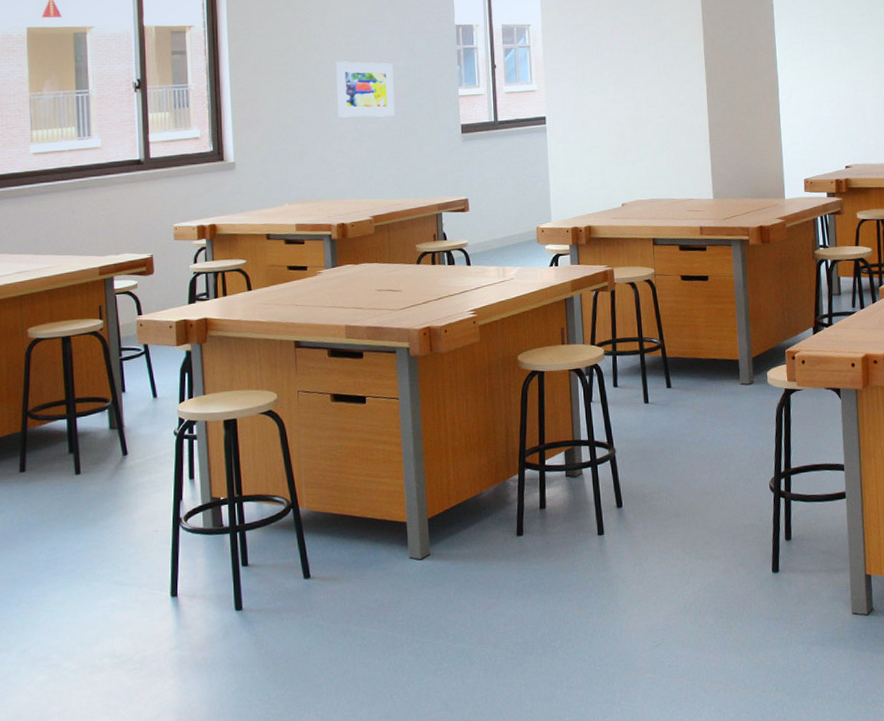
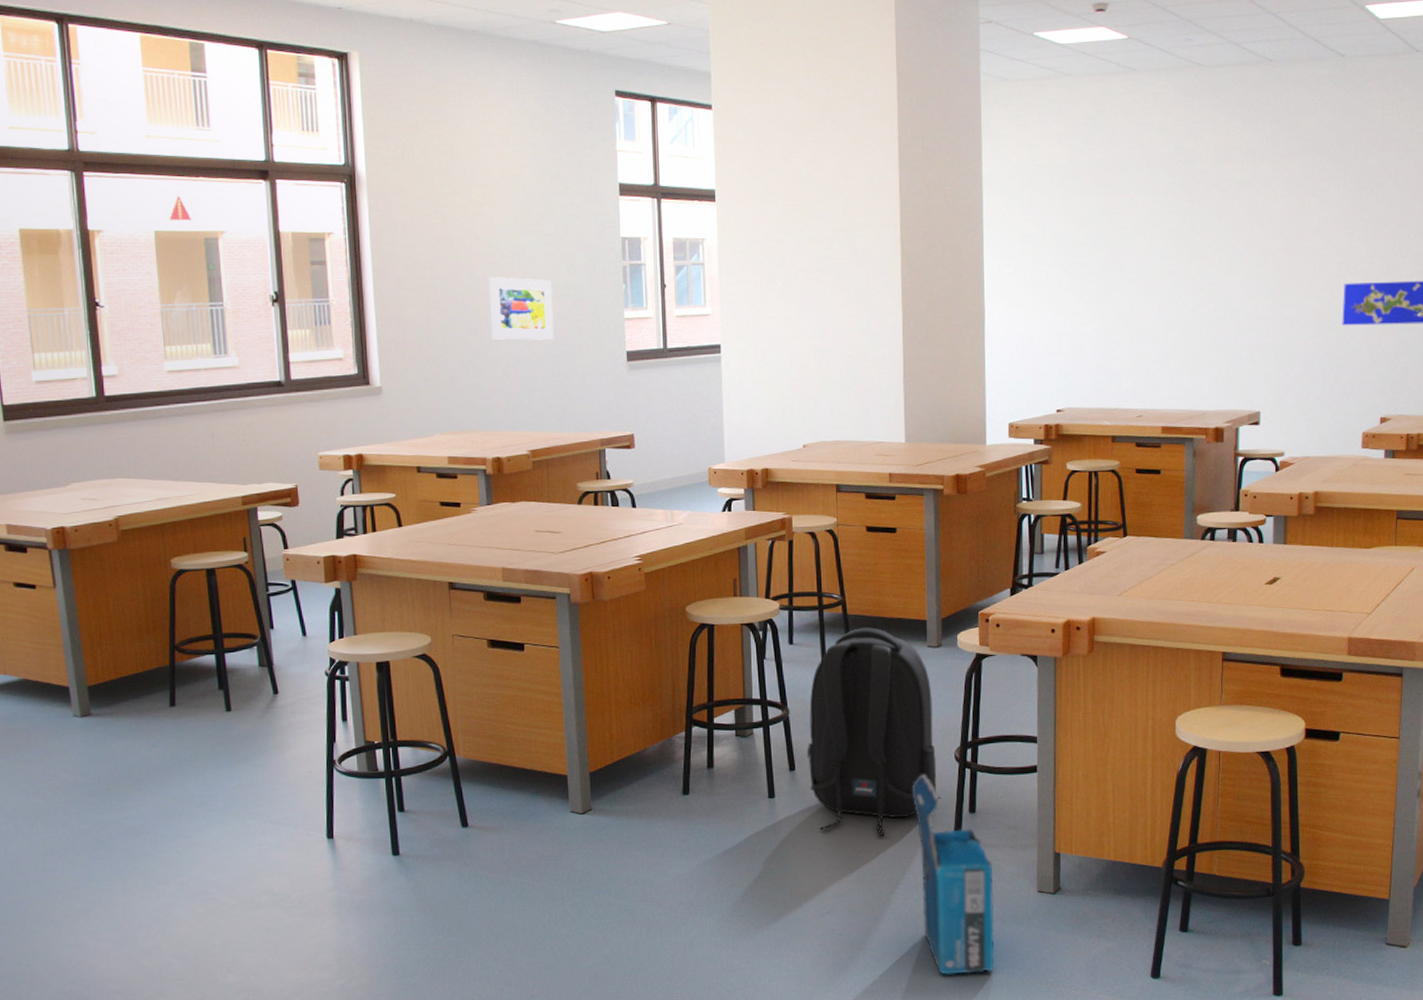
backpack: none [633,368,755,568] -> present [807,627,937,837]
cardboard box: none [731,506,816,702] -> present [912,775,995,975]

